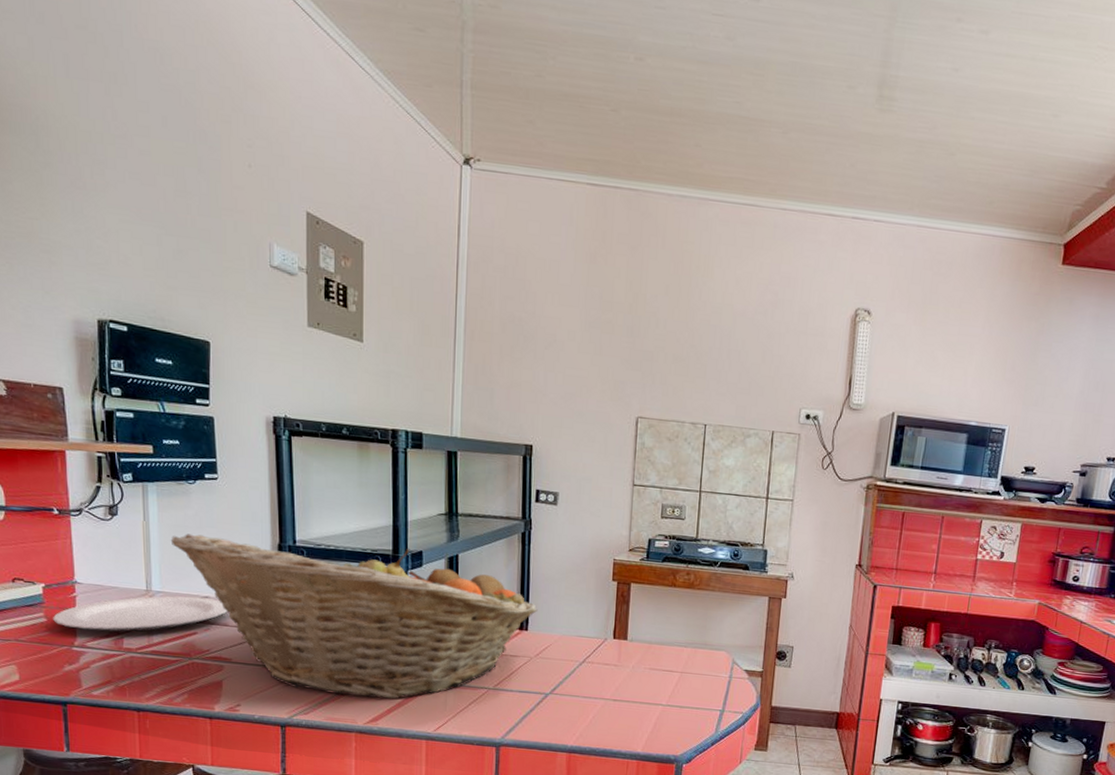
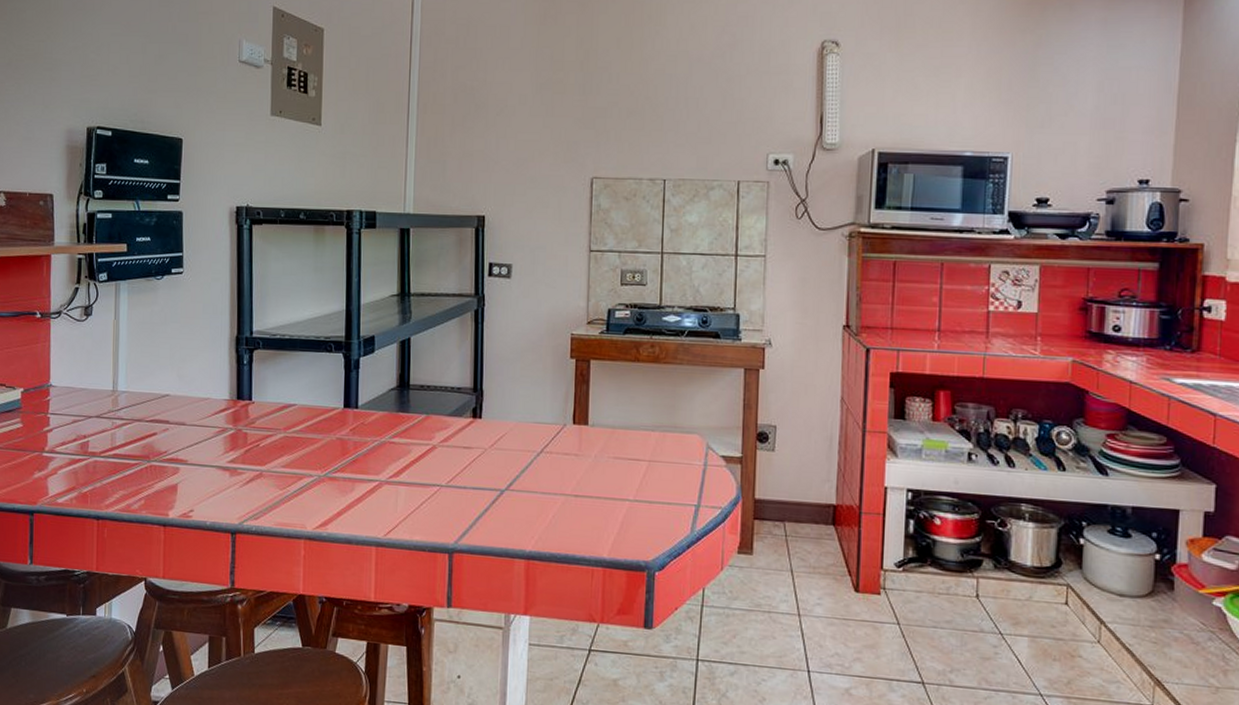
plate: present [52,596,228,632] -> none [27,395,186,436]
fruit basket: present [170,533,538,700] -> none [137,330,492,501]

